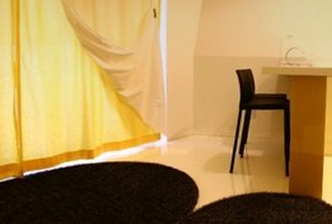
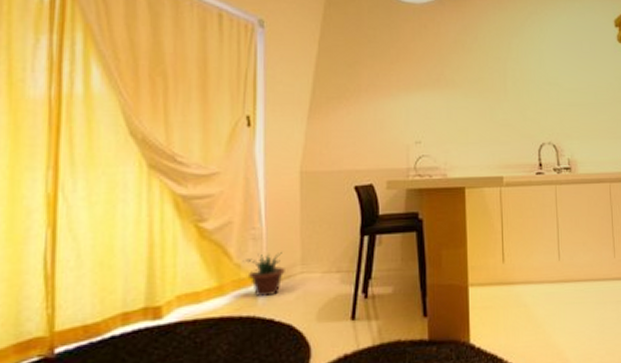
potted plant: none [150,117,181,150] -> present [242,251,285,297]

